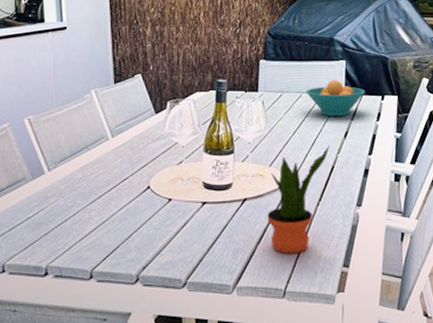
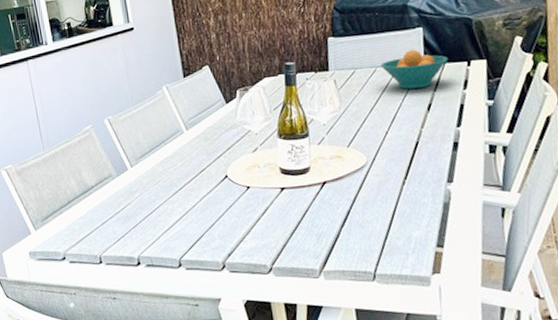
potted plant: present [267,145,330,254] -> none [349,119,412,236]

